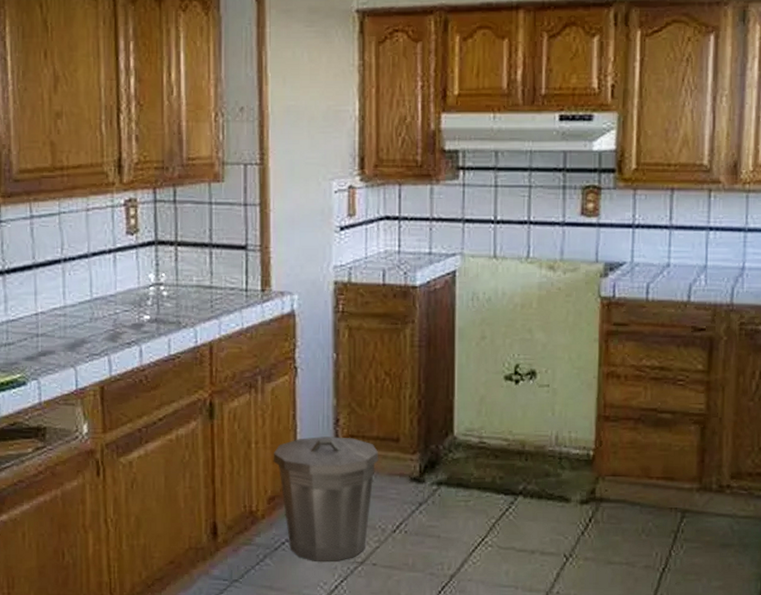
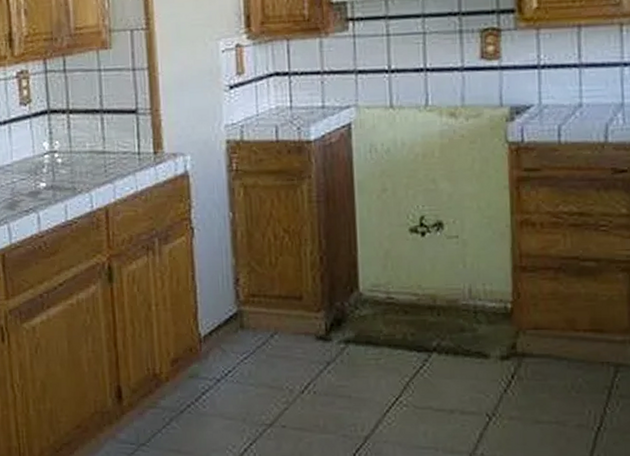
trash can: present [273,436,379,561] -> none [173,296,283,424]

